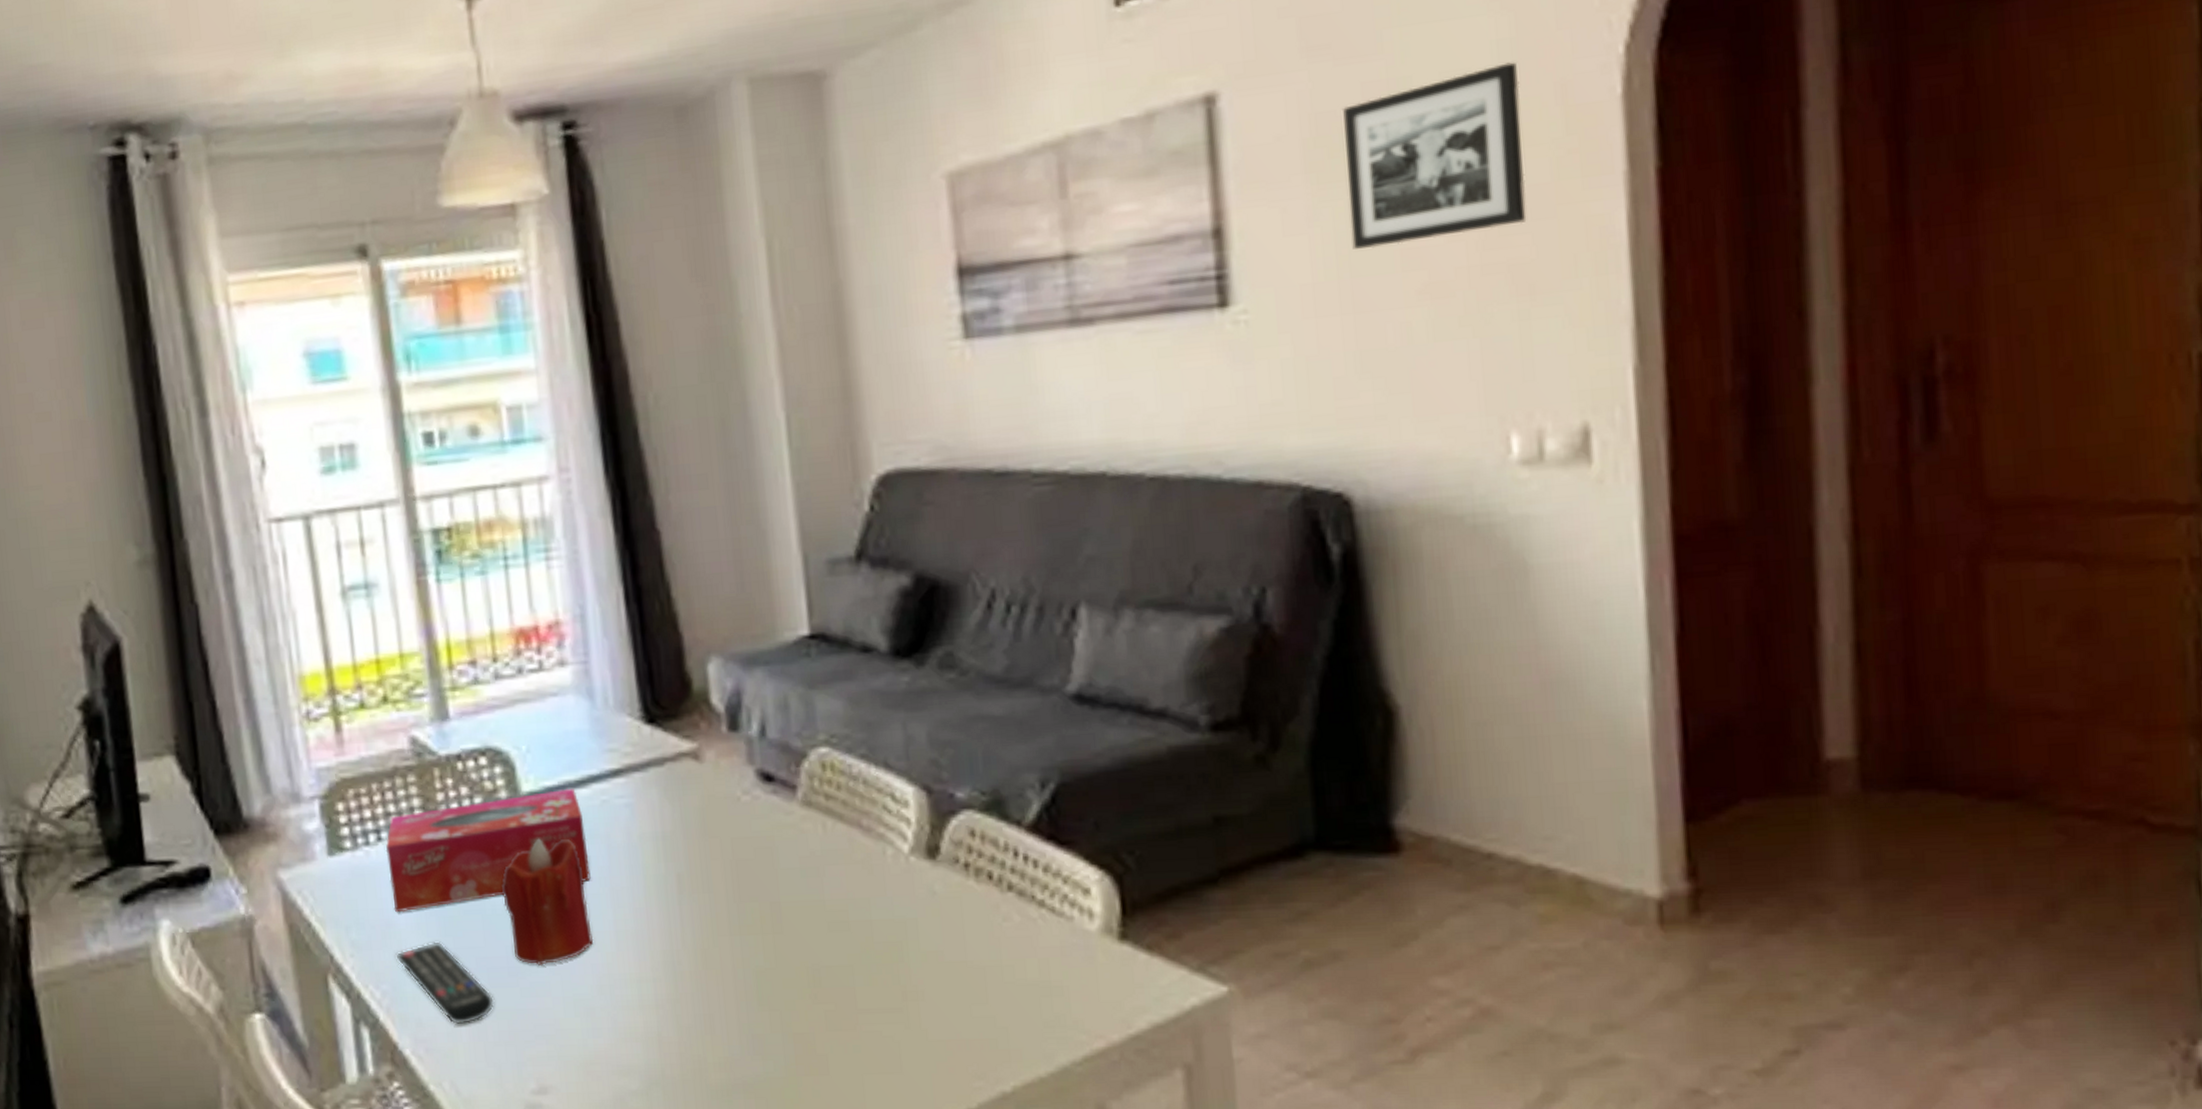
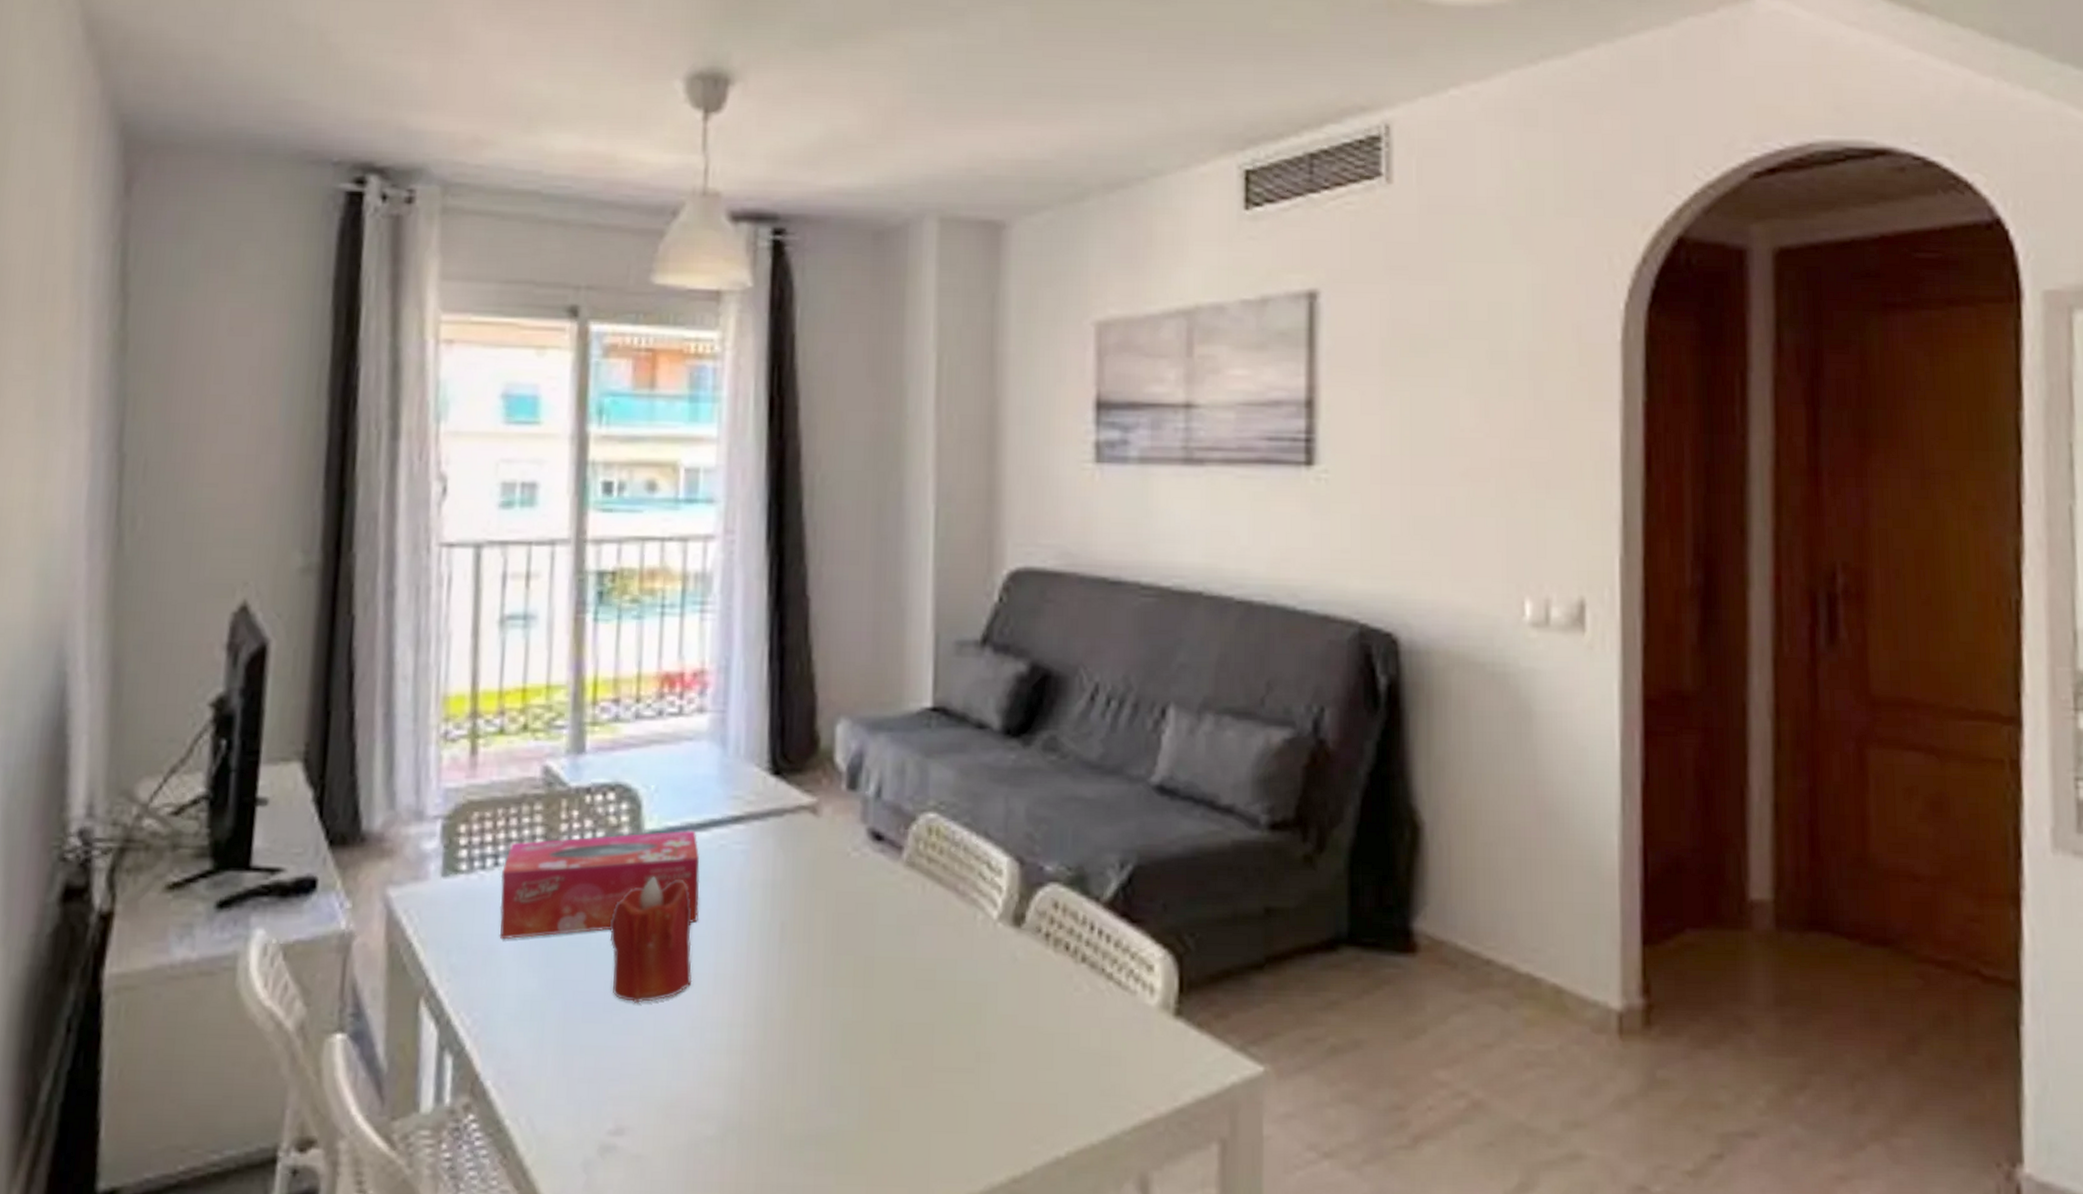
remote control: present [396,941,495,1025] -> none [493,971,586,1059]
picture frame: present [1341,62,1527,249] -> none [1413,303,1547,434]

